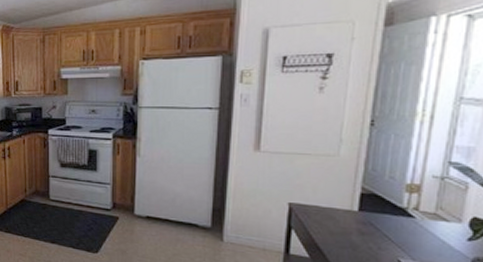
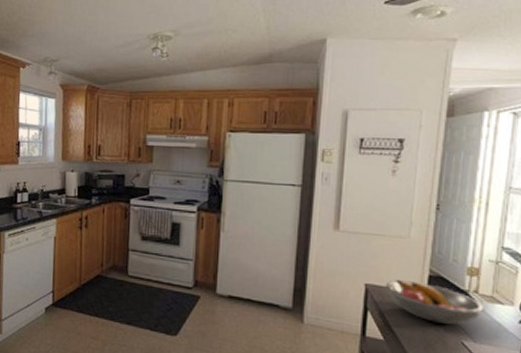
fruit bowl: none [311,197,427,242] -> present [385,279,486,325]

